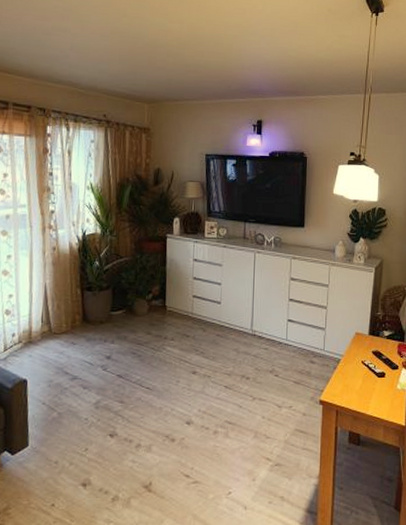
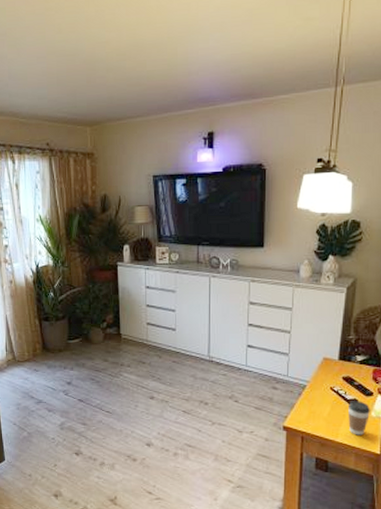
coffee cup: none [376,374,397,408] -> present [347,401,371,436]

